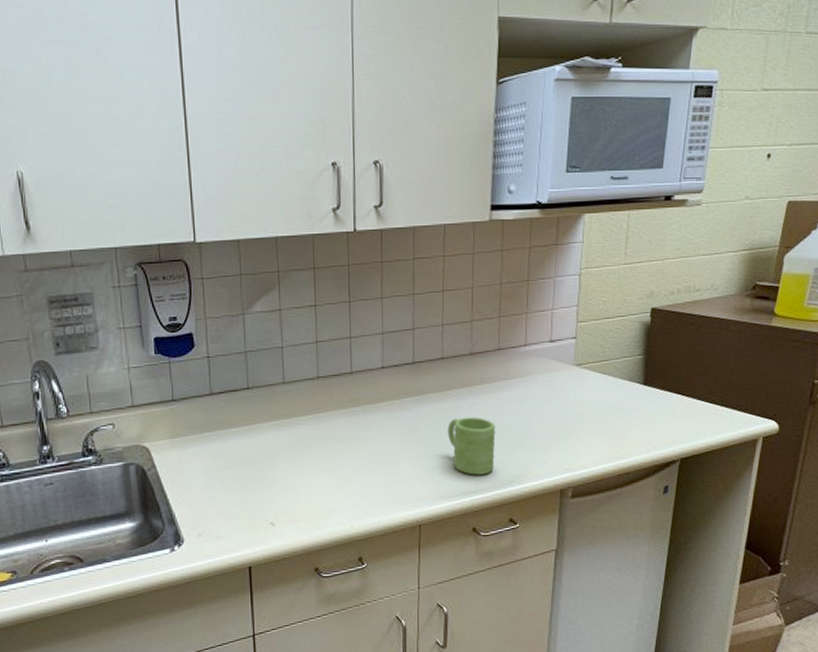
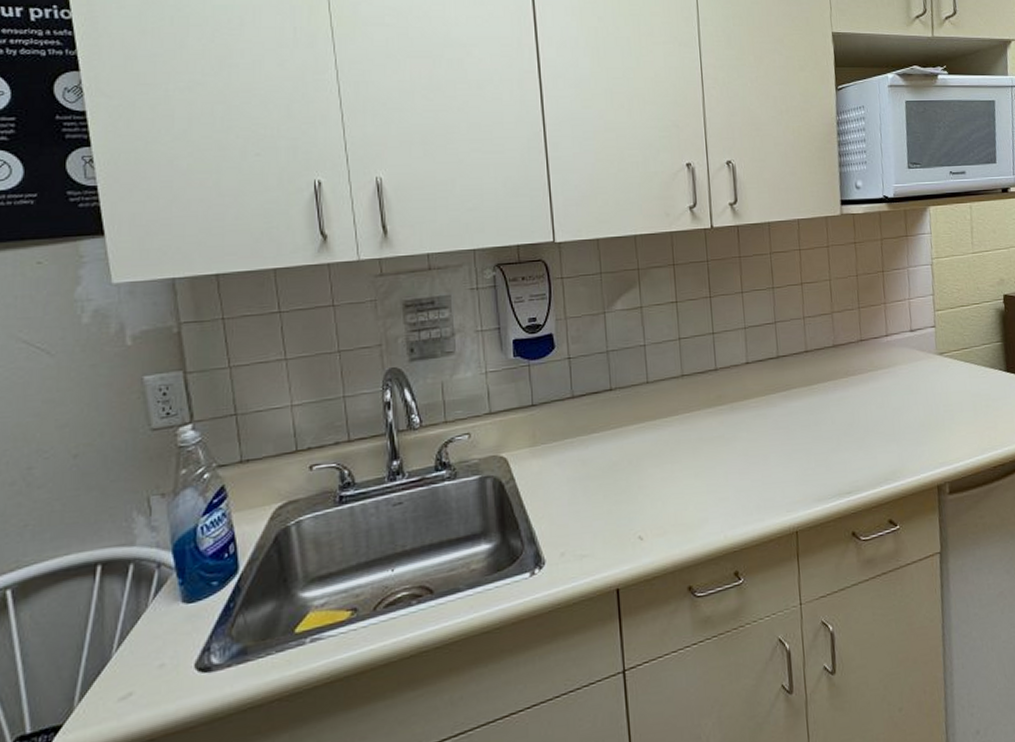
mug: present [448,417,496,475] -> none [817,411,868,474]

